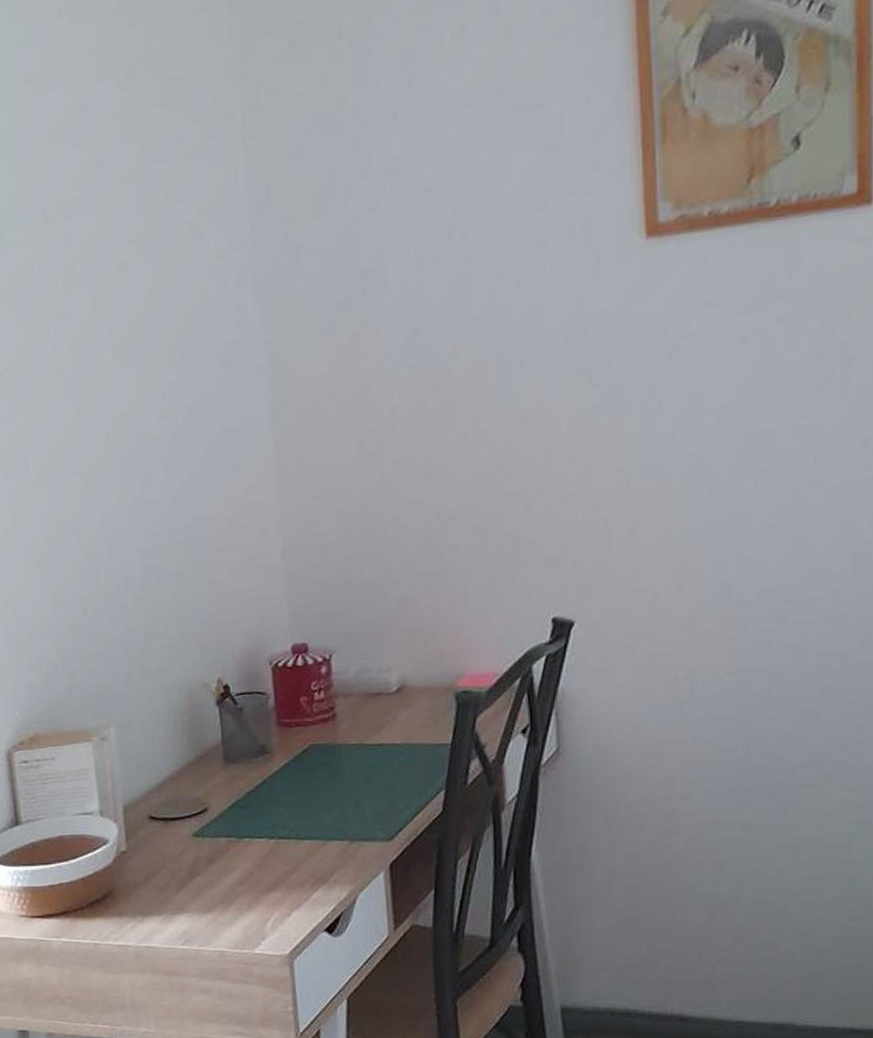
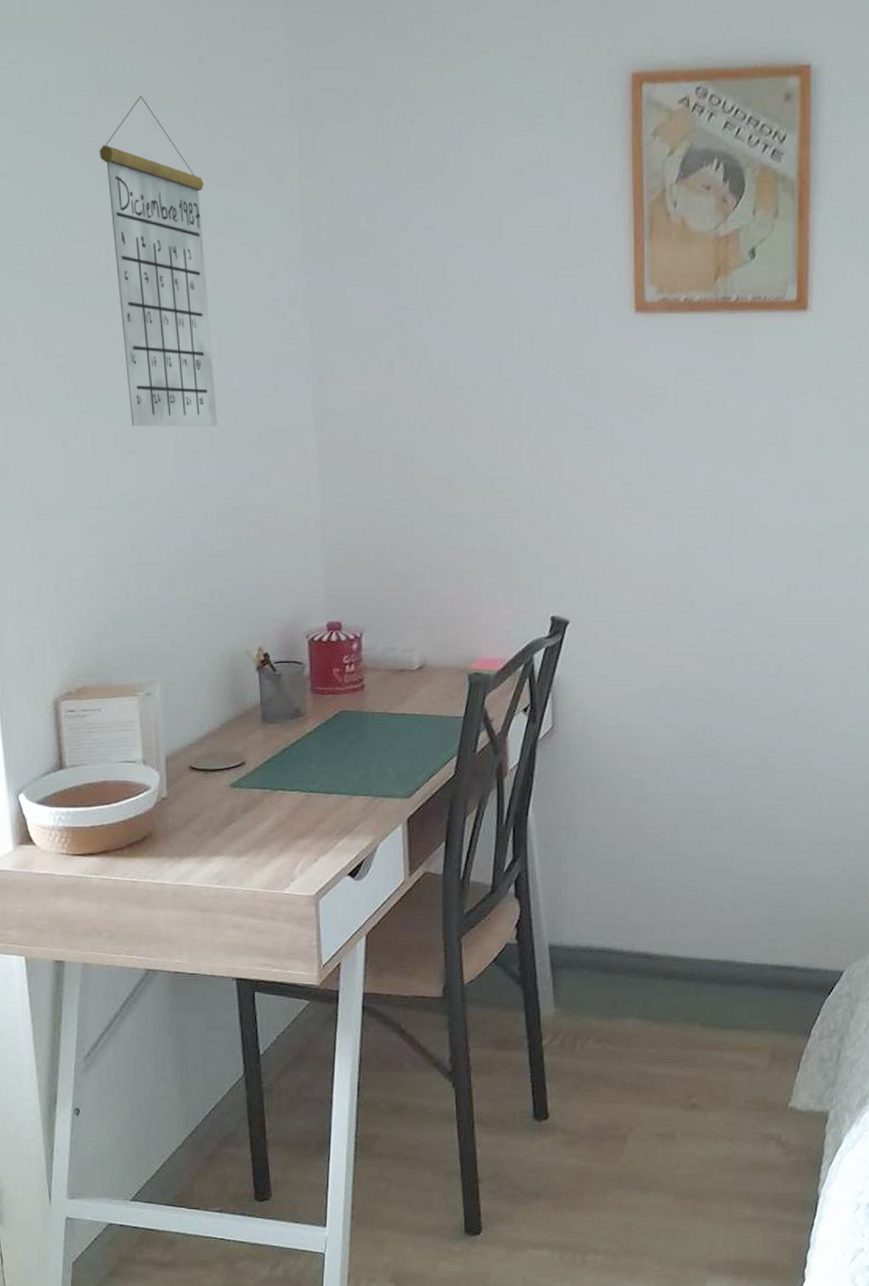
calendar: none [29,74,165,444] -> present [99,96,218,427]

